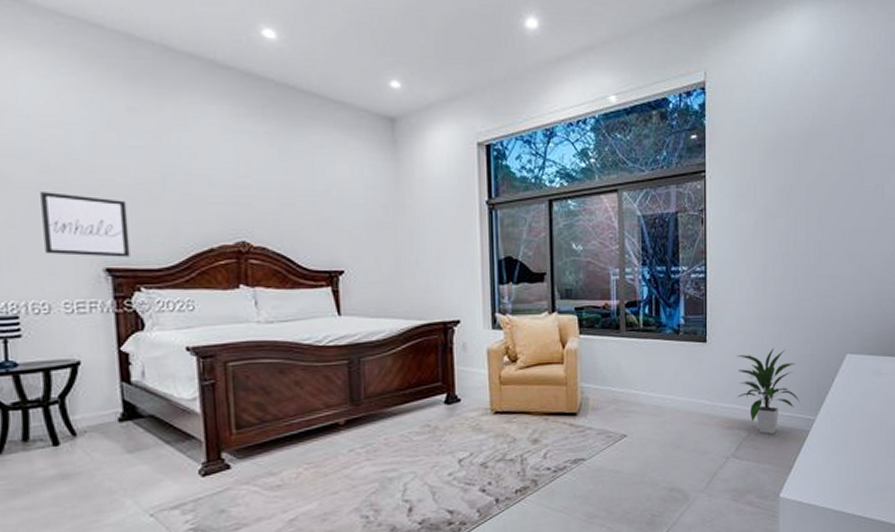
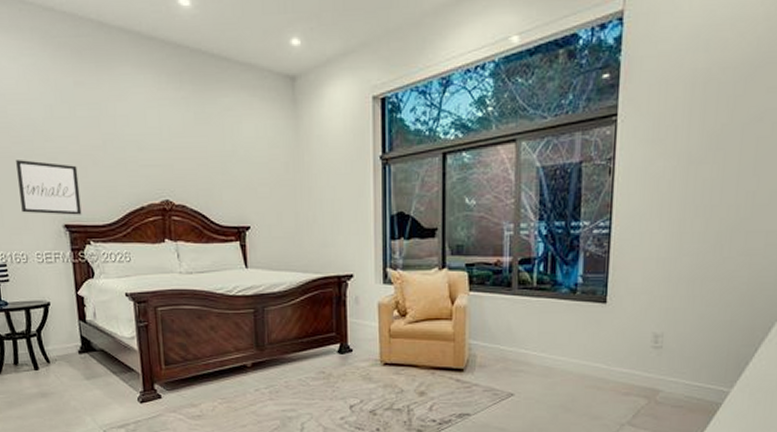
indoor plant: present [737,348,800,434] -> none [638,312,712,404]

